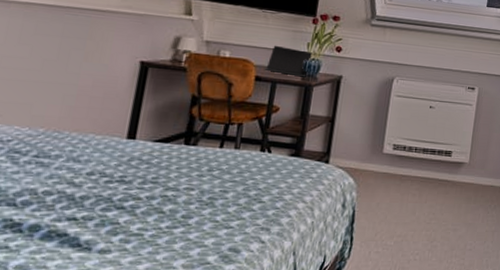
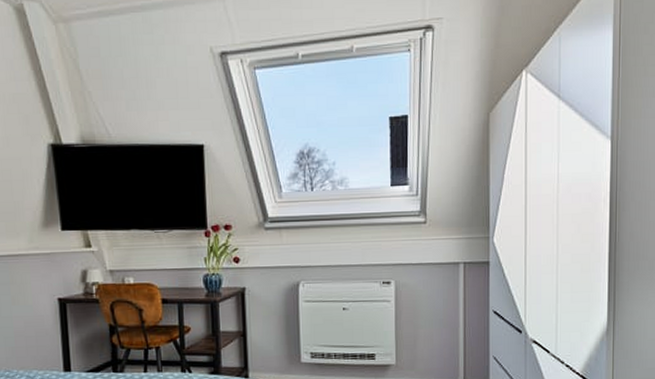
laptop: present [264,45,312,78] -> none [168,265,211,294]

